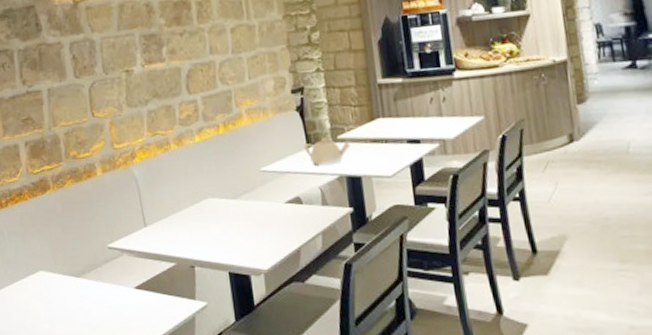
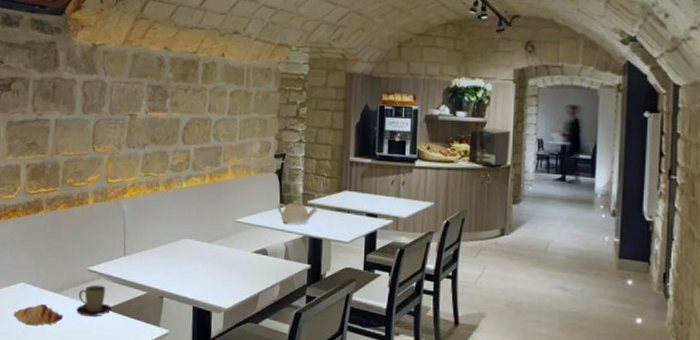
croissant: none [36,290,90,316] -> present [13,303,63,325]
cup: none [102,262,141,297] -> present [76,284,112,316]
coffee machine: none [512,19,564,67] -> present [468,128,510,168]

